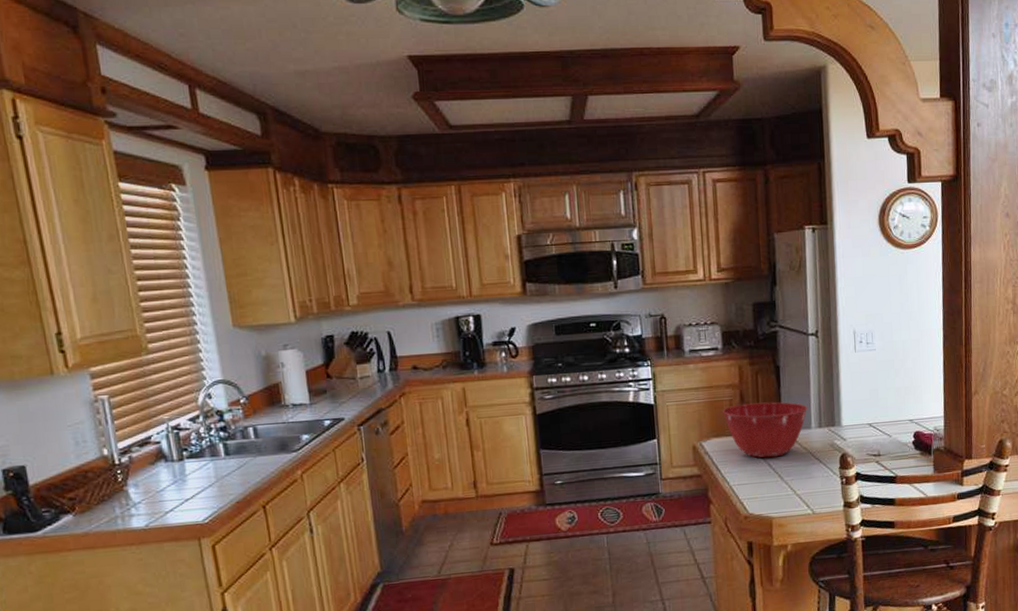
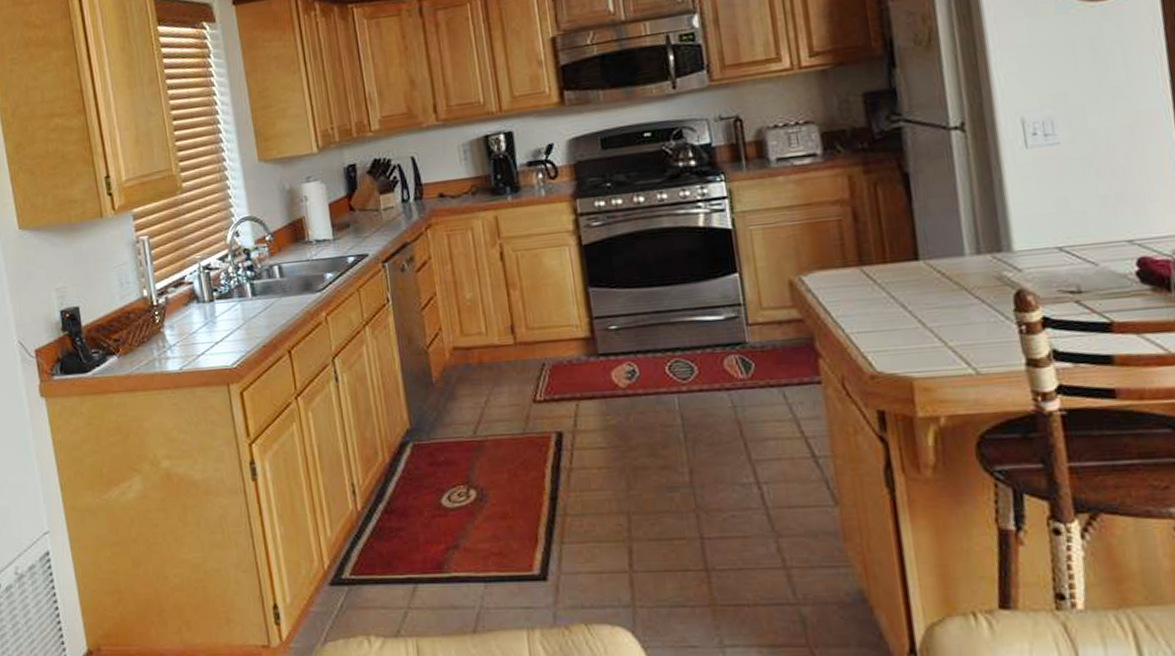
mixing bowl: present [723,402,807,458] -> none [829,220,956,297]

